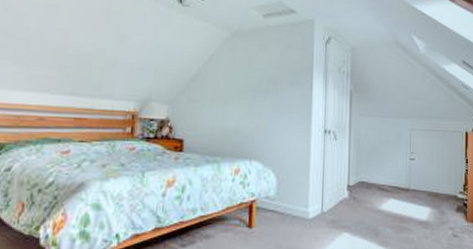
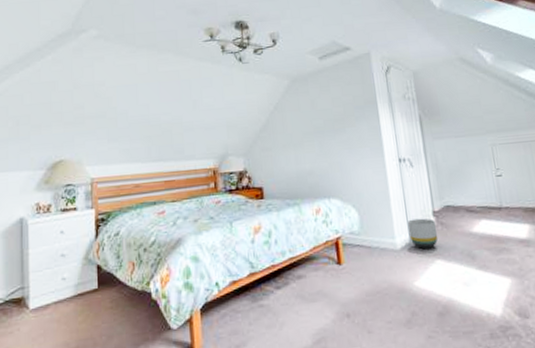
planter: none [322,190,349,220] -> present [407,218,438,249]

